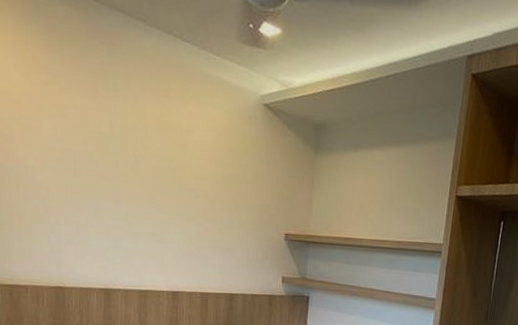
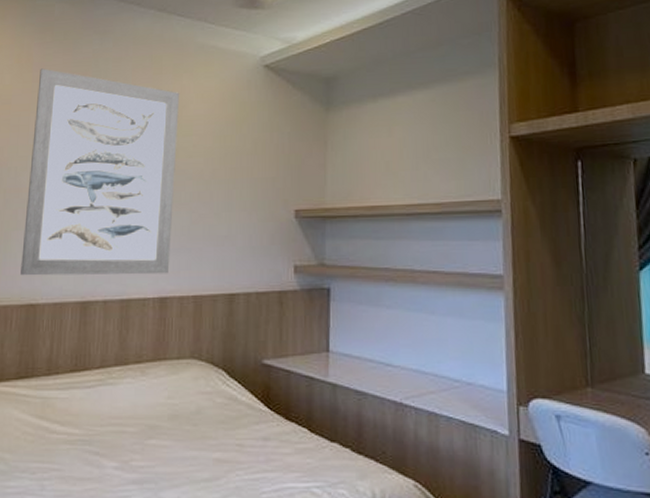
wall art: none [47,72,187,274] -> present [21,68,180,276]

